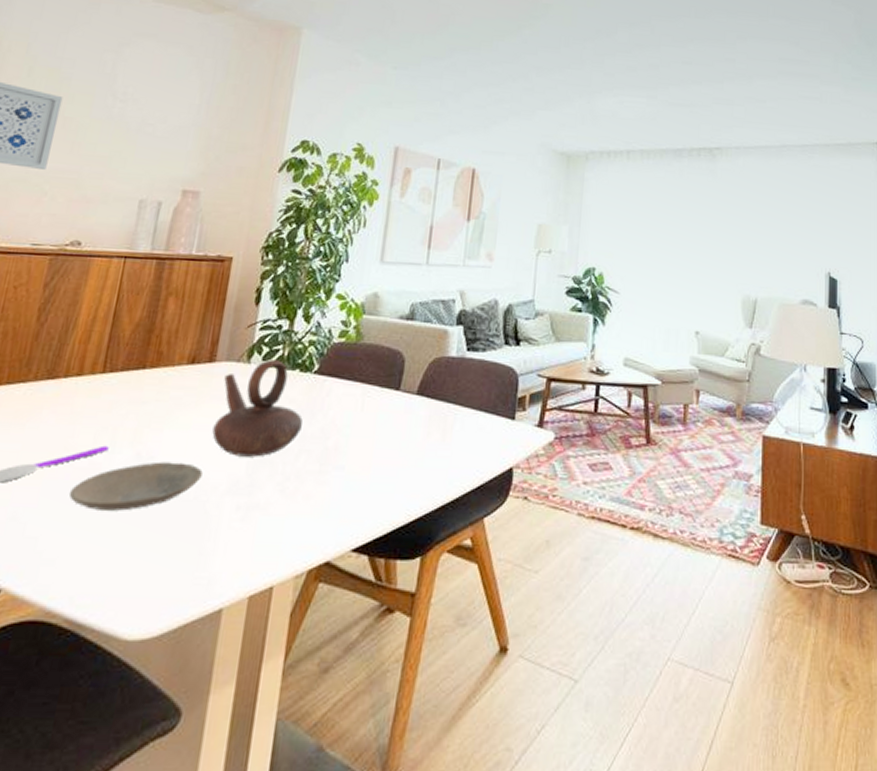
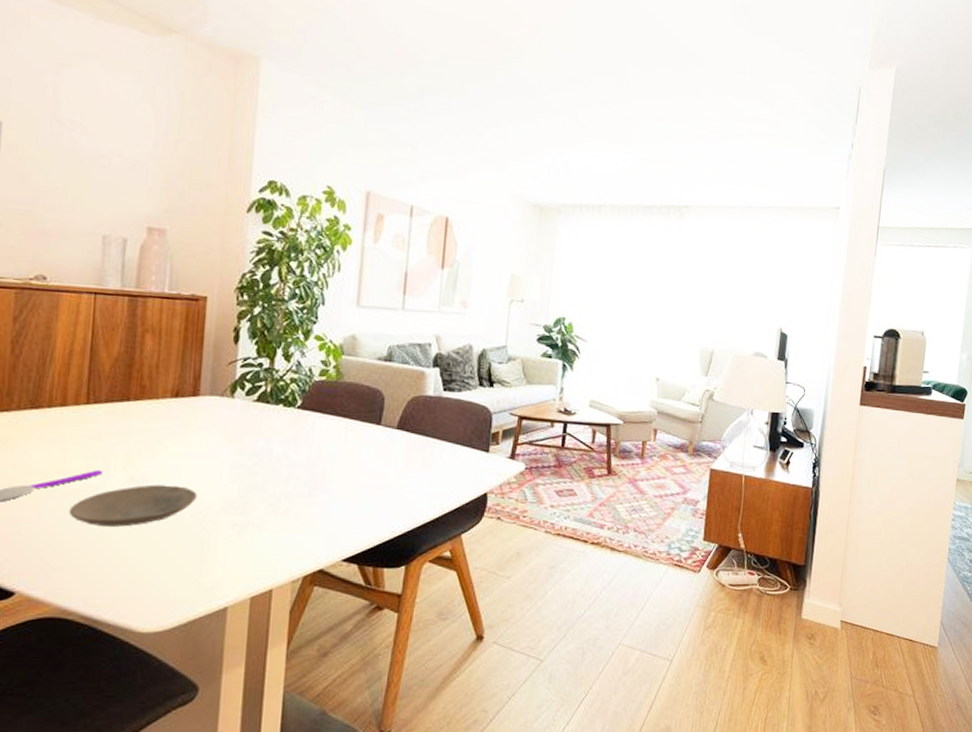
teapot: present [212,359,303,457] -> none [203,395,289,482]

